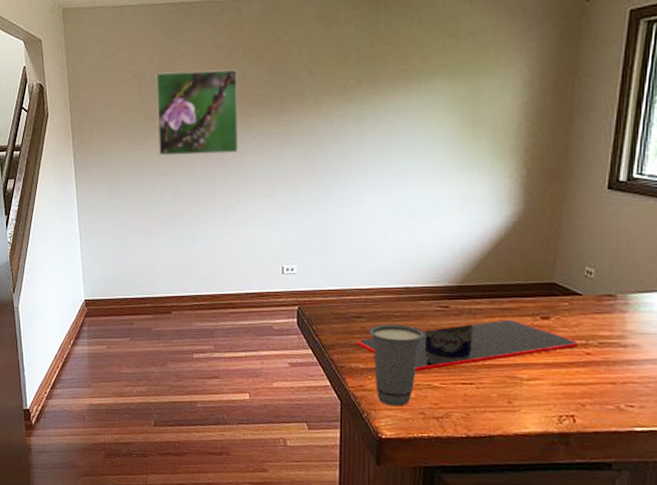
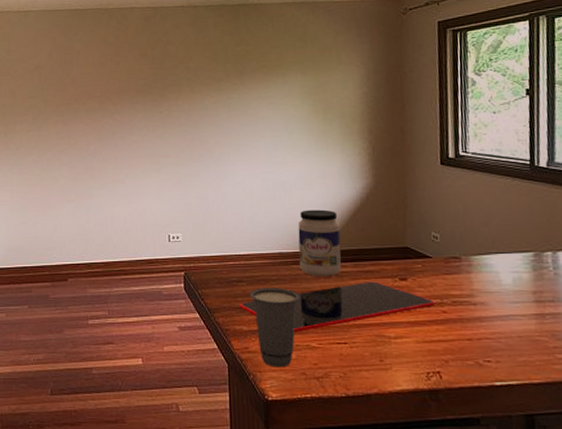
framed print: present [156,69,239,156] -> none [54,63,127,136]
jar: none [427,240,478,313] -> present [298,209,342,276]

